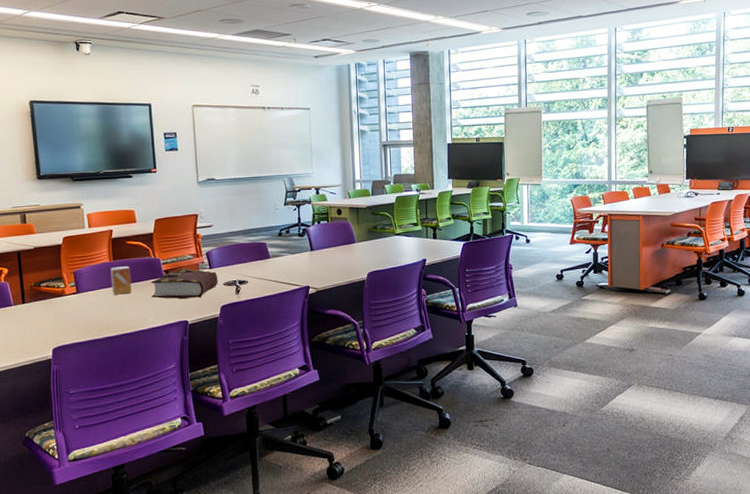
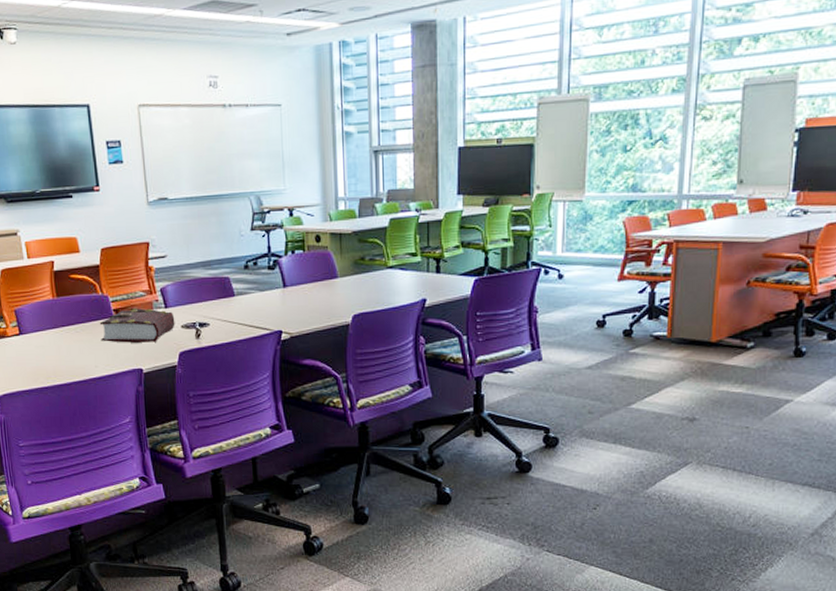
small box: present [111,266,132,295] -> none [54,304,79,337]

